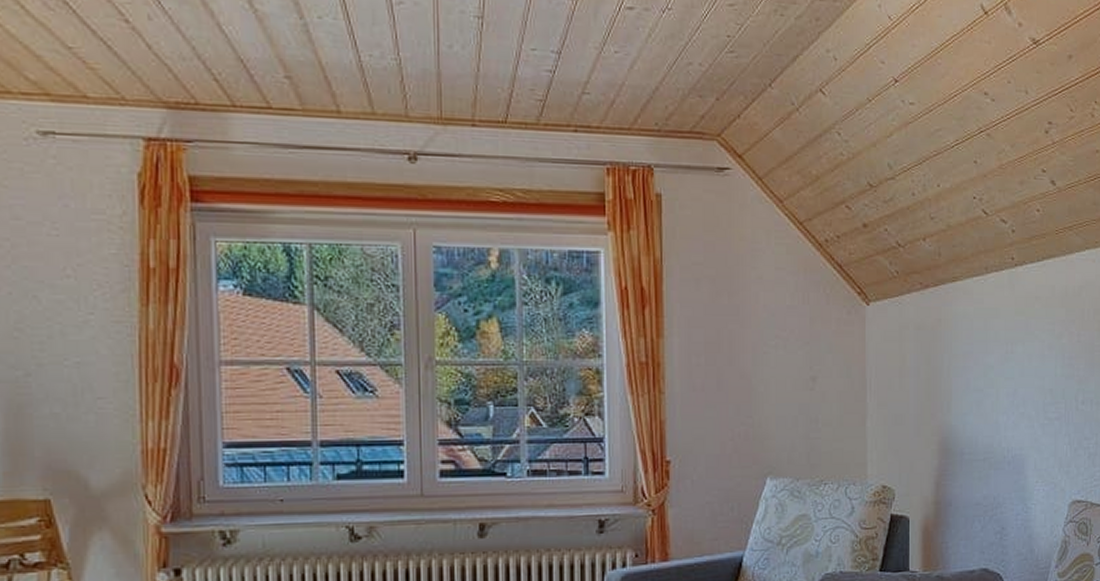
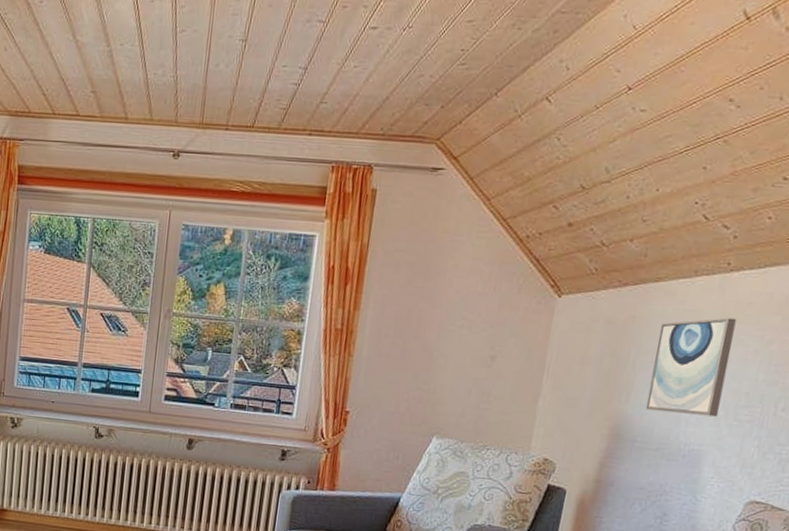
wall art: none [965,313,1031,419] -> present [645,317,737,417]

